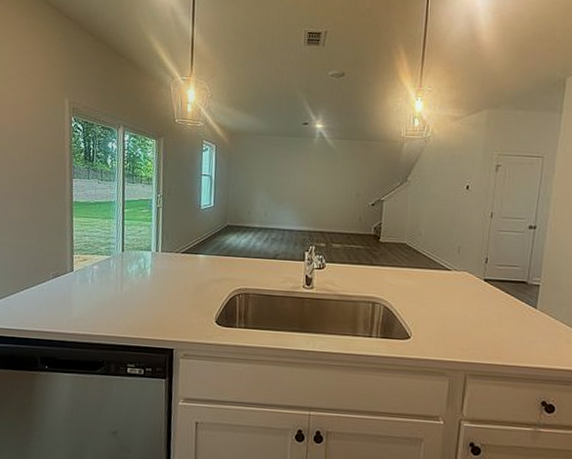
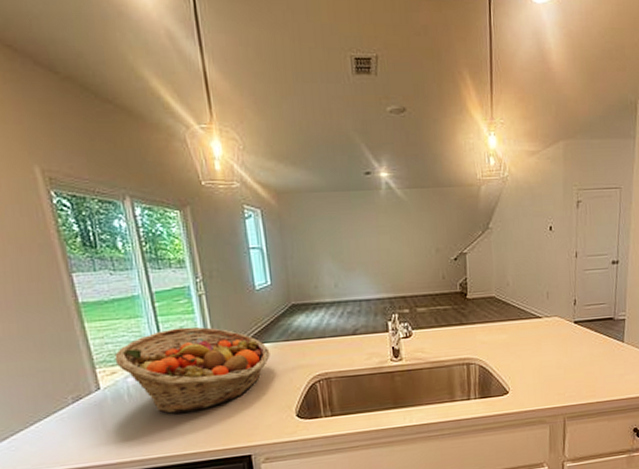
fruit basket: none [88,231,203,303] -> present [114,327,270,414]

